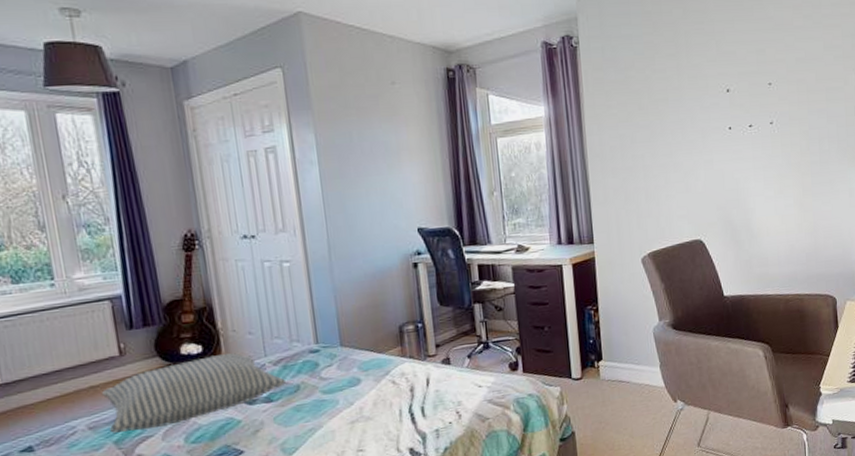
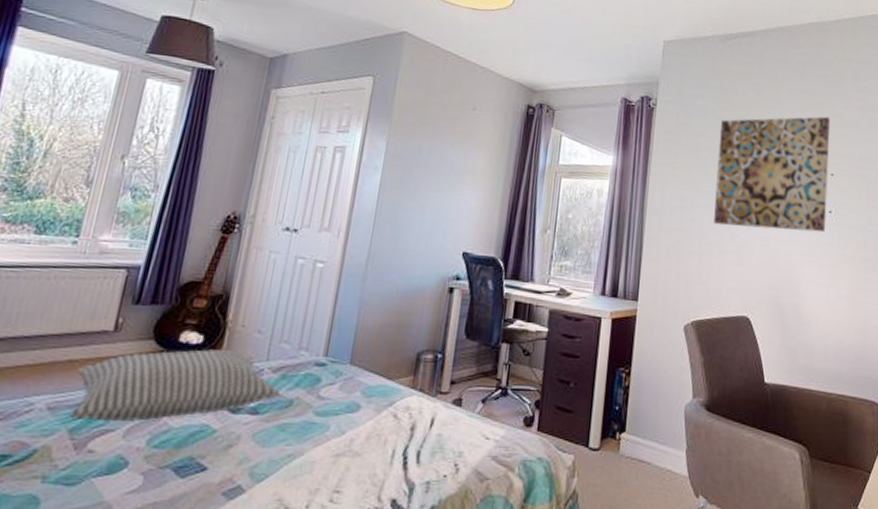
wall art: none [648,22,768,157] -> present [714,116,831,233]

